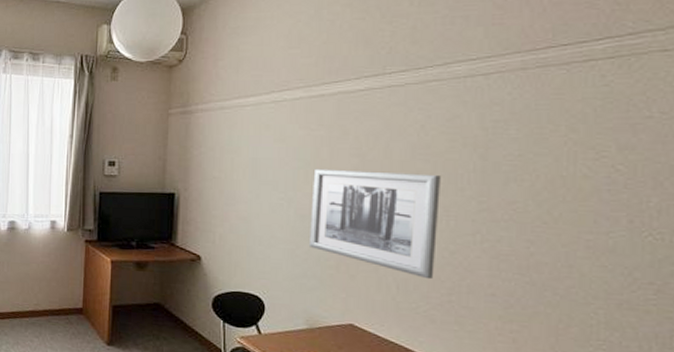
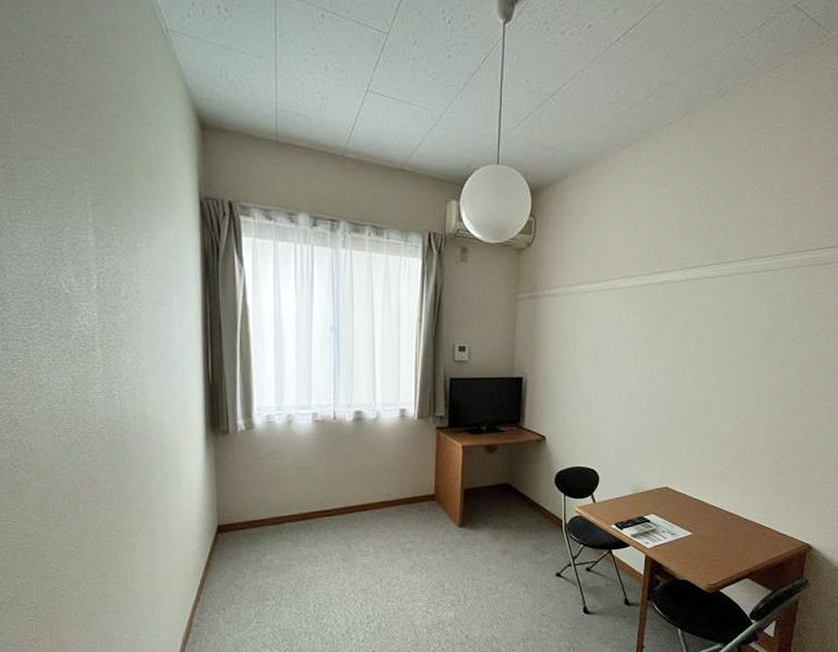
wall art: present [308,168,441,280] -> none [636,352,738,445]

